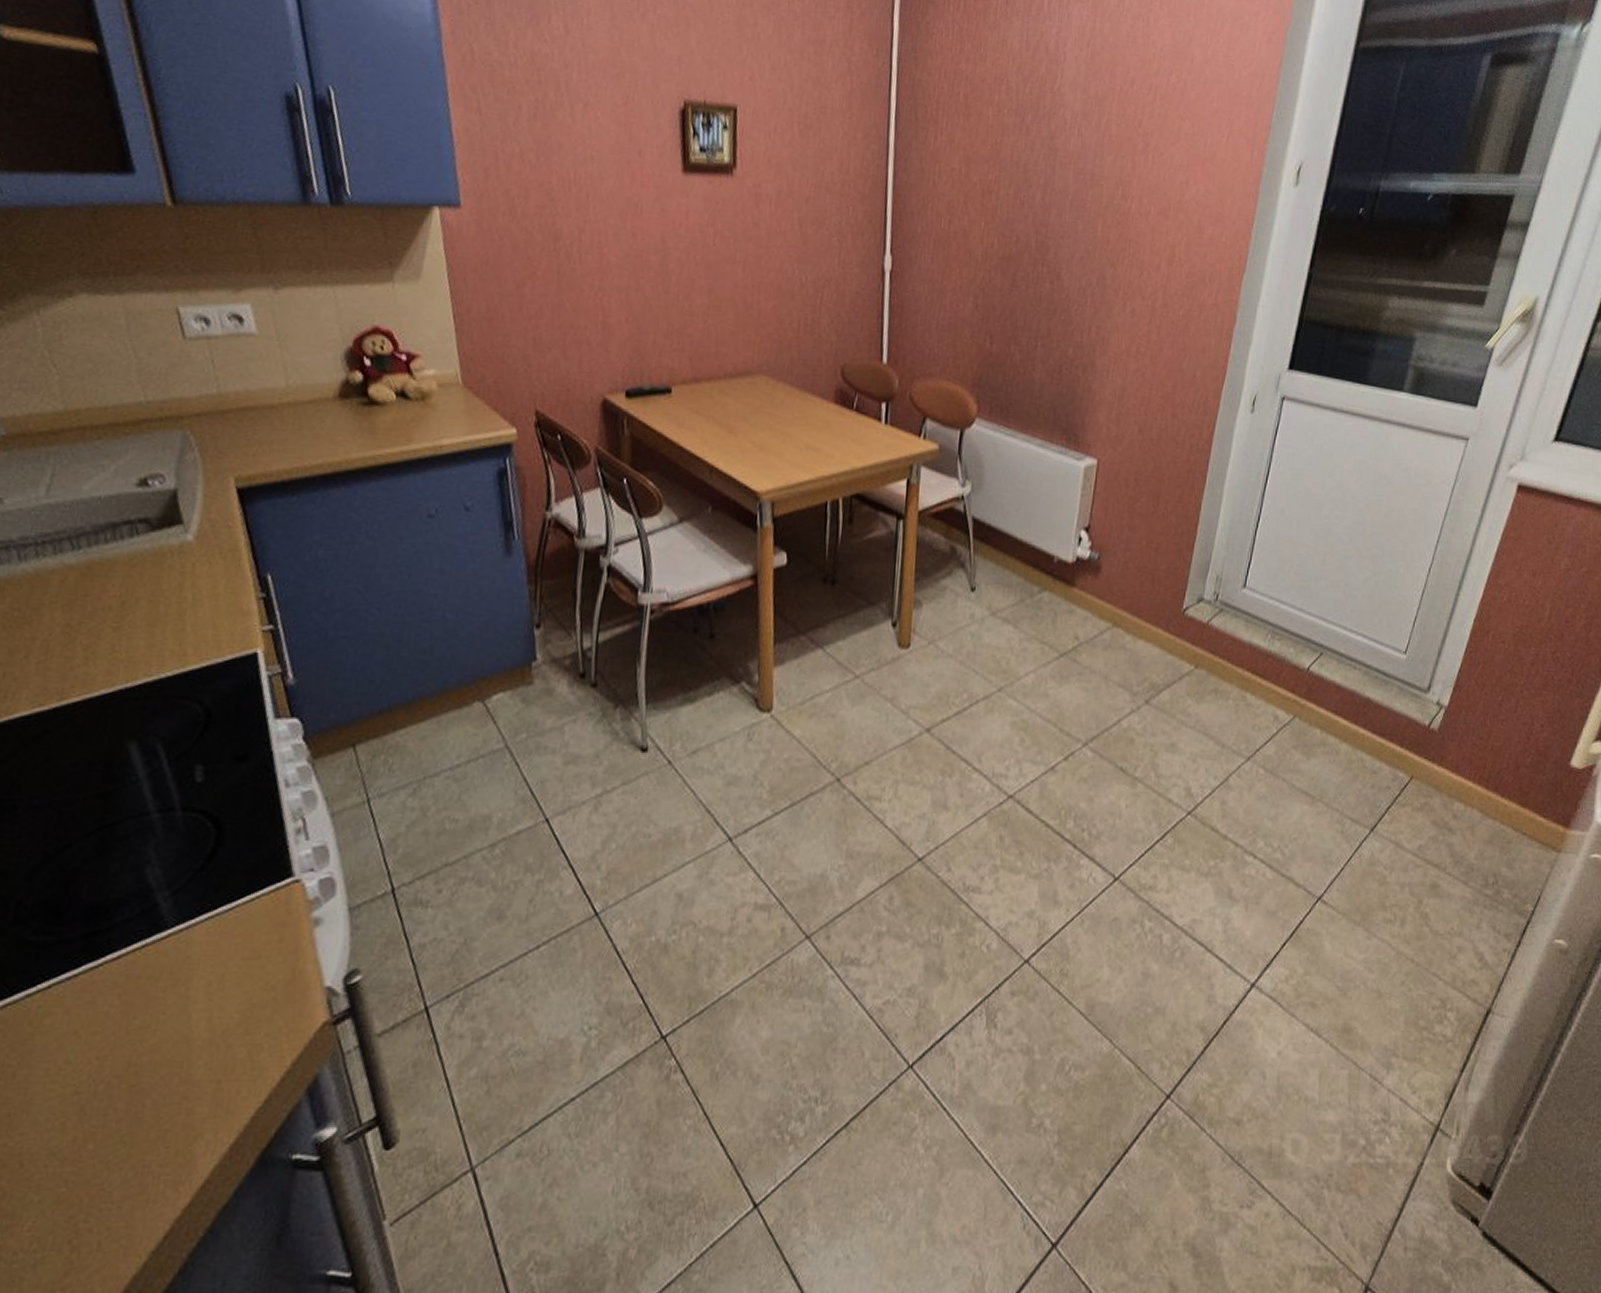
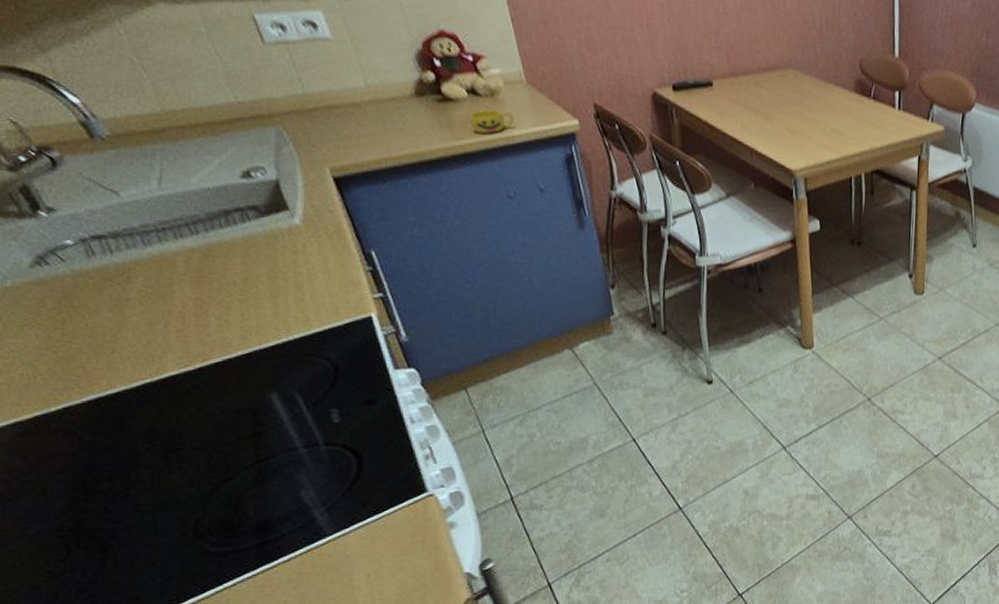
cup: none [395,415,444,442] -> present [469,109,513,134]

